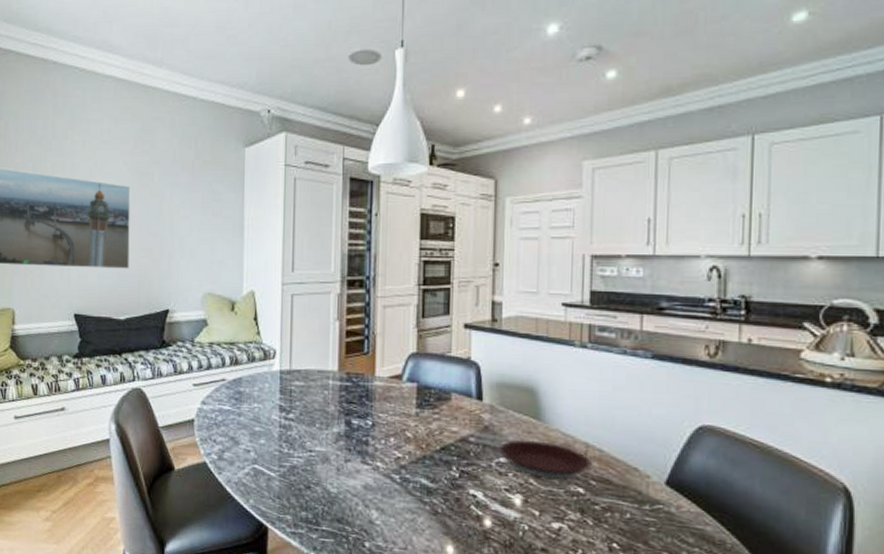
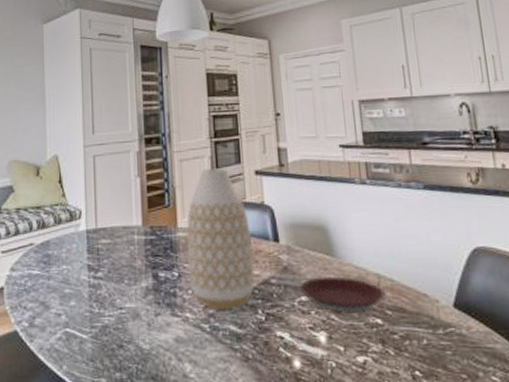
vase: none [382,318,453,464] -> present [186,168,255,310]

